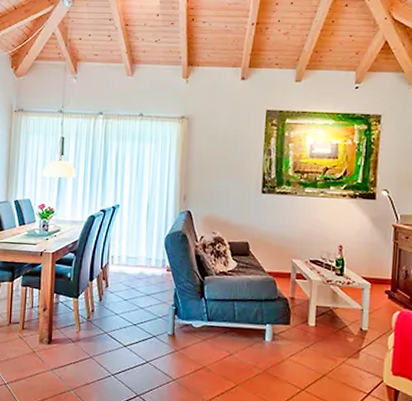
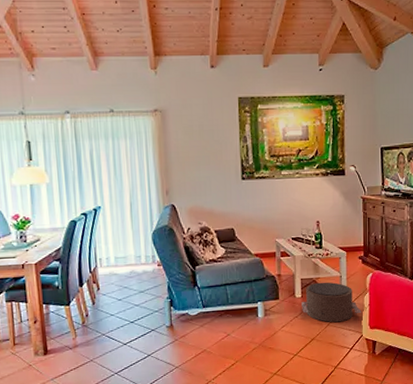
pouf: none [314,312,384,362] -> present [302,282,362,323]

